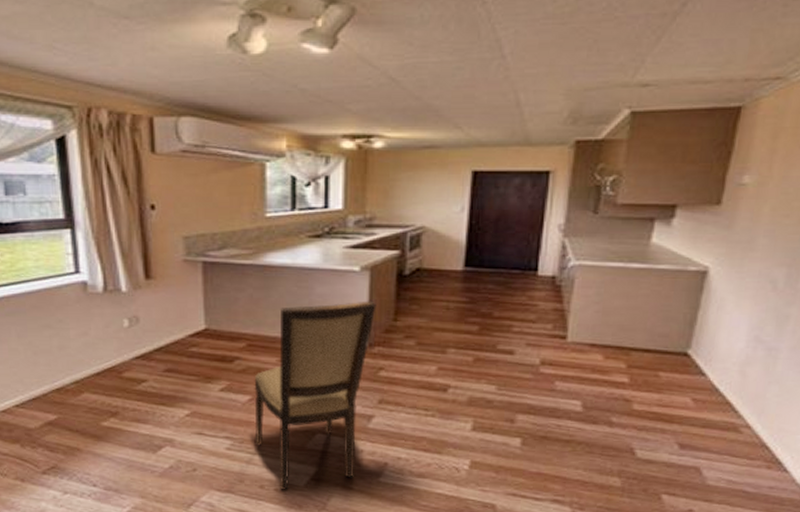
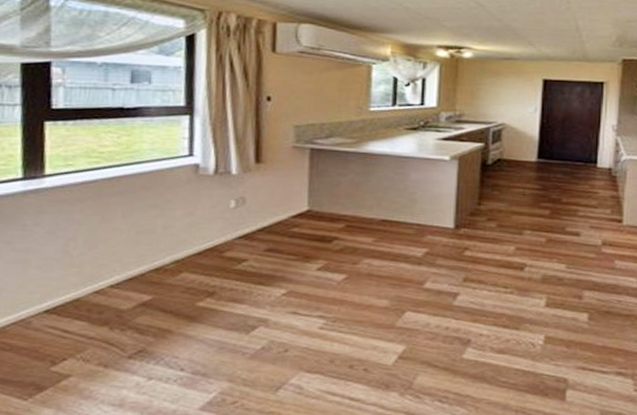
dining chair: present [254,300,377,490] -> none [348,186,463,369]

